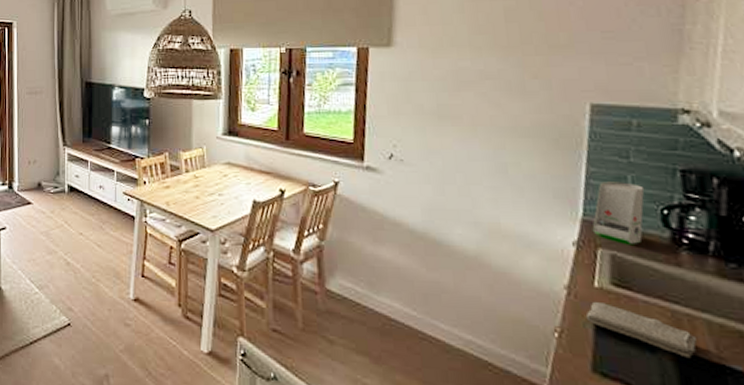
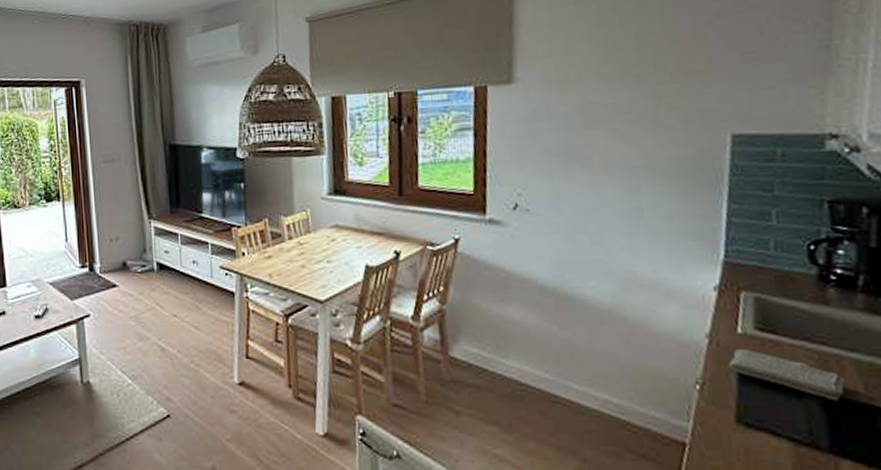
soap dispenser: present [592,181,645,244] -> none [734,218,790,284]

